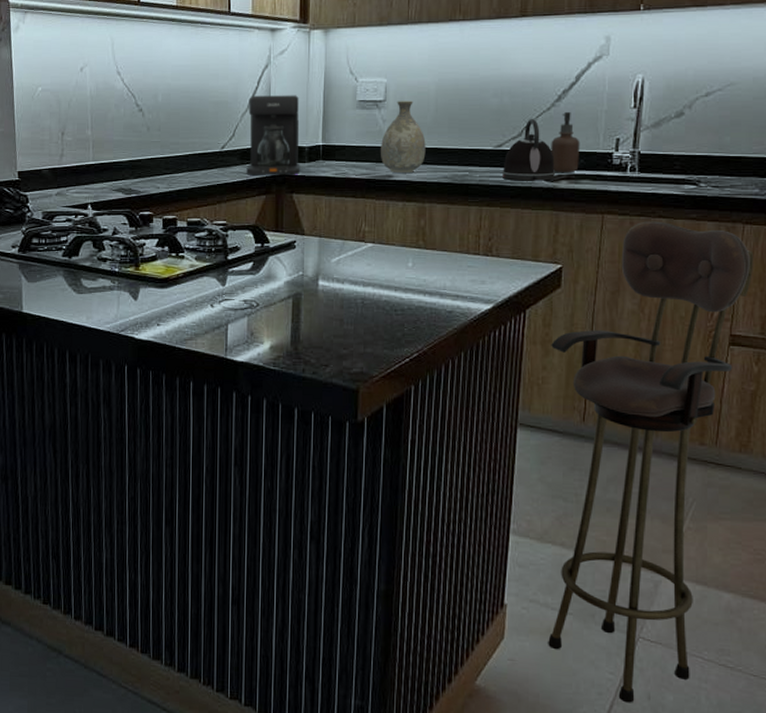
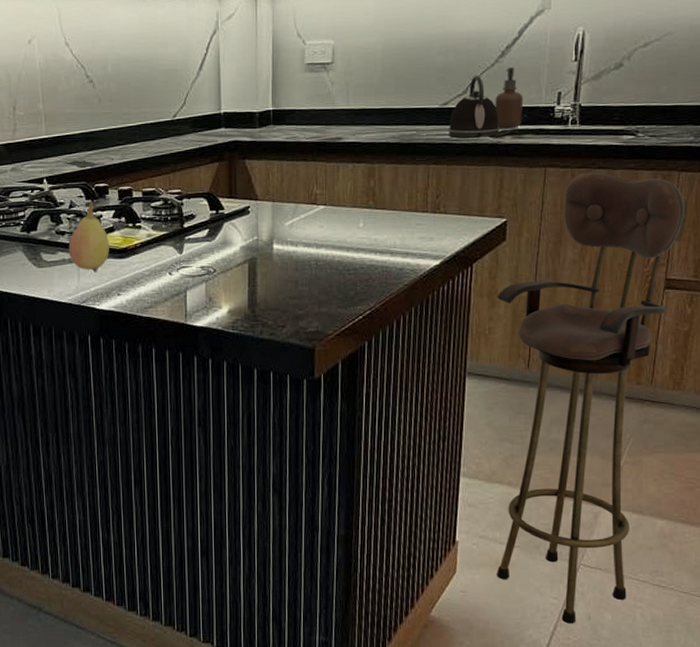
fruit: none [110,228,151,298] -> present [68,200,109,270]
coffee maker: present [246,95,300,176] -> none [198,60,252,144]
vase: present [381,101,426,174] -> none [330,62,374,136]

